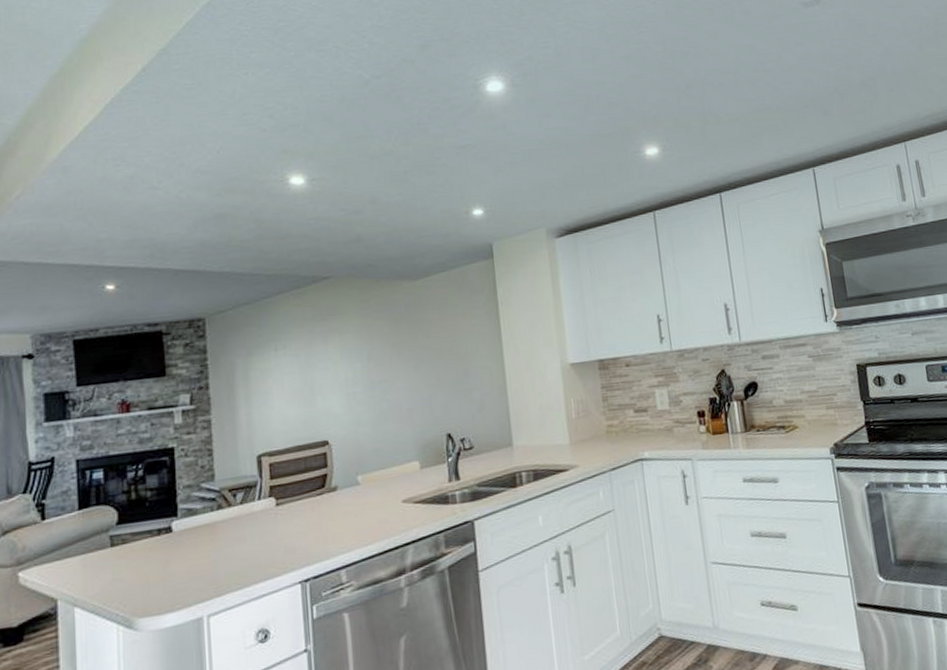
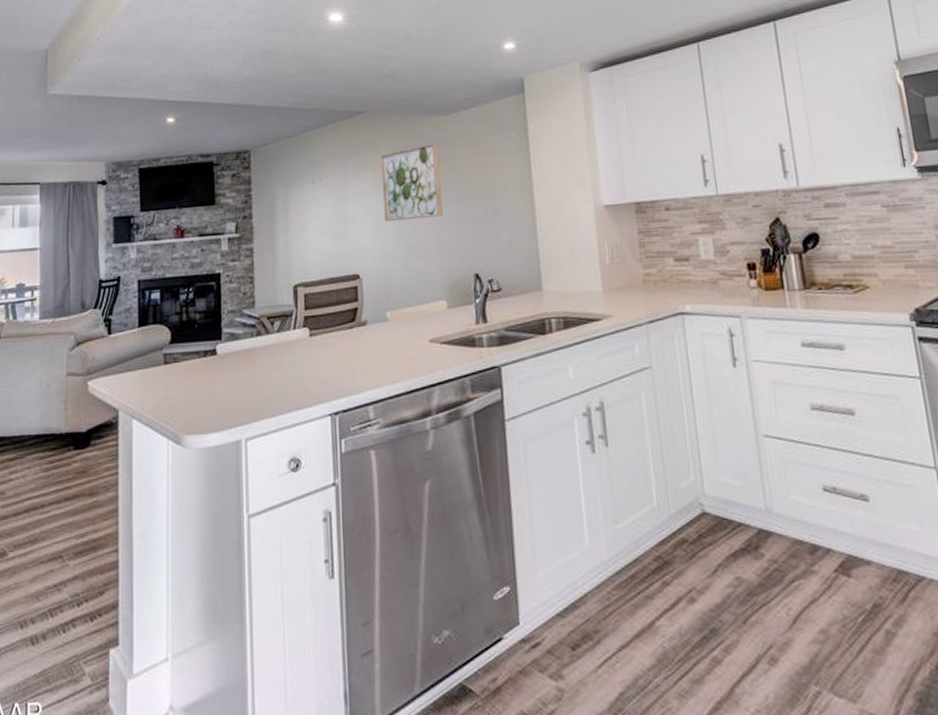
wall art: none [348,307,414,387] -> present [380,142,443,222]

